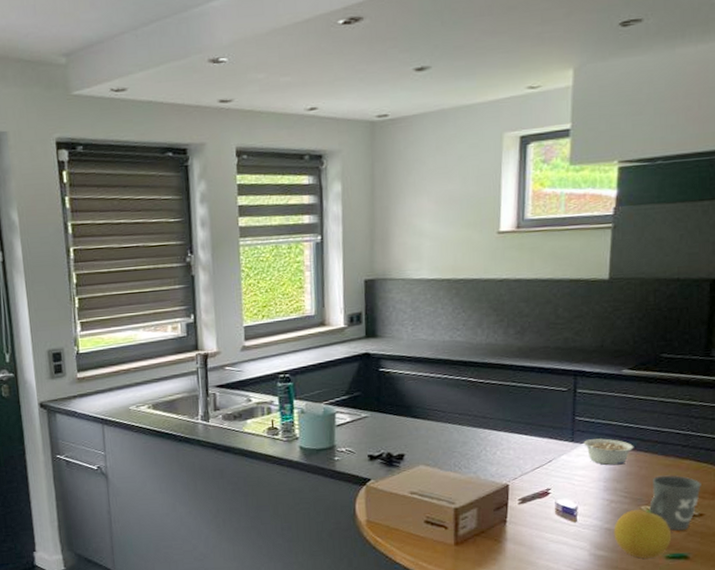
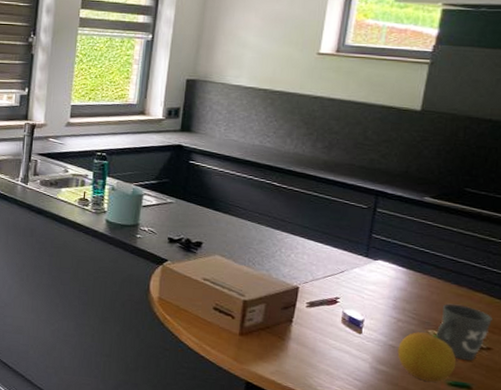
legume: present [583,438,634,466] -> none [377,257,428,287]

